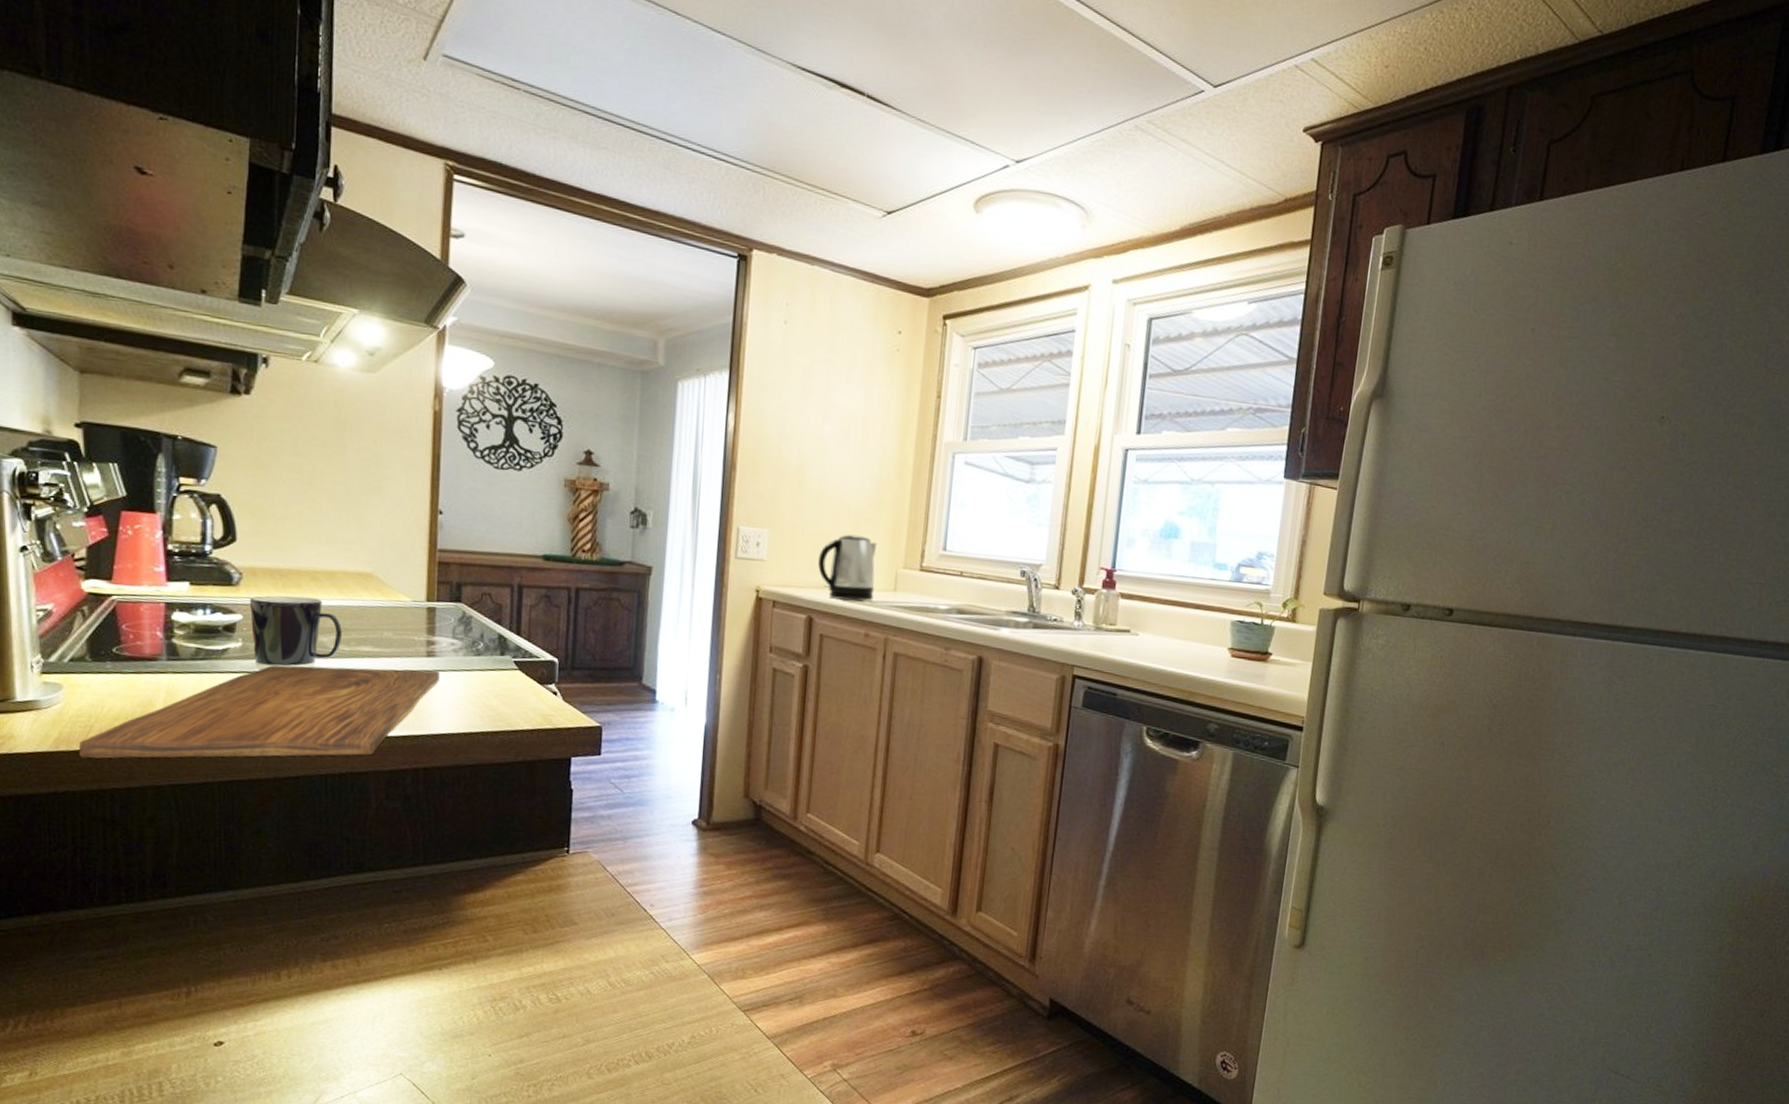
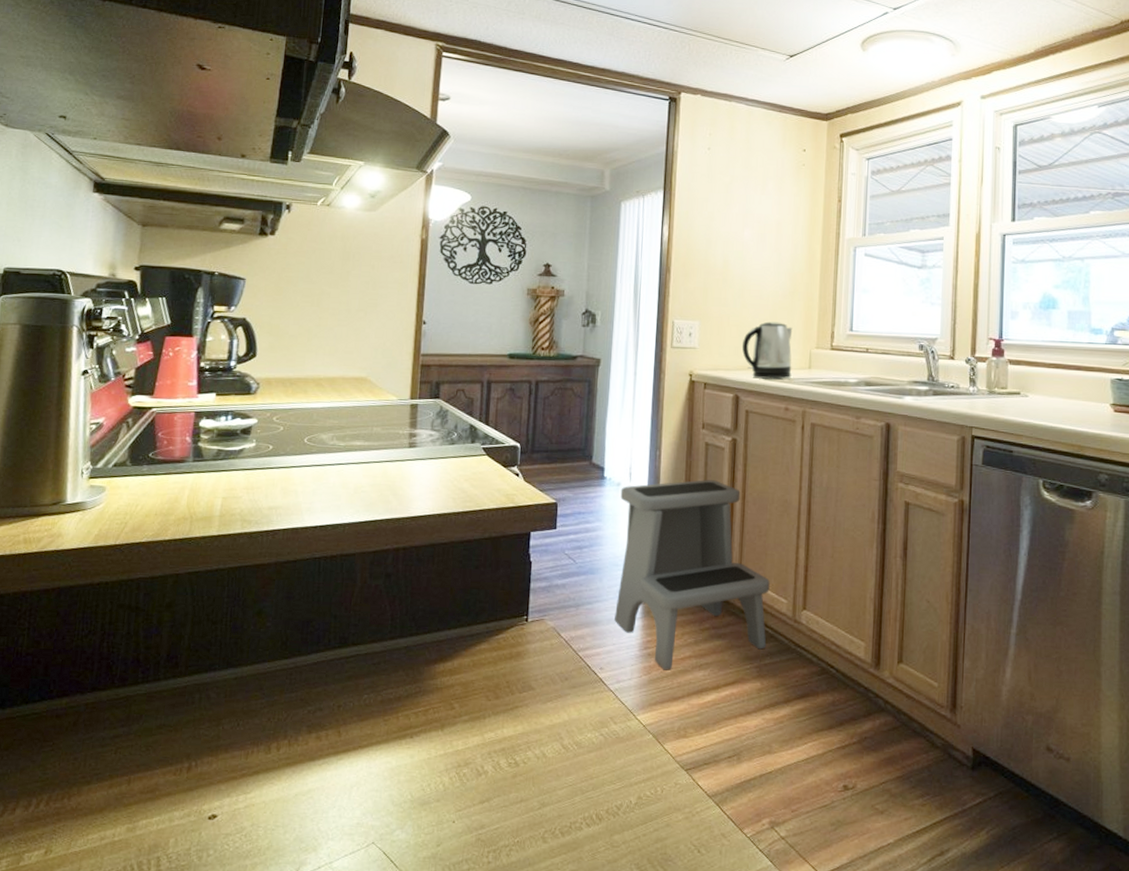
cutting board: present [79,665,440,759] -> none [114,459,419,552]
mug: present [249,595,342,669] -> none [263,400,339,465]
step stool: none [667,709,841,910] -> present [615,480,770,670]

